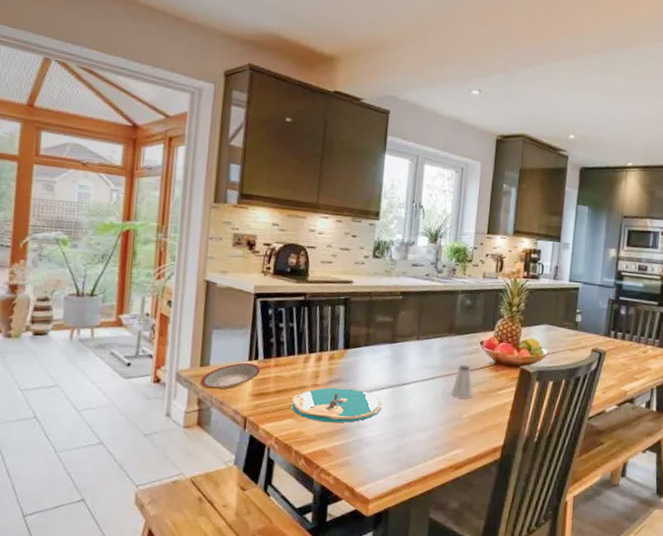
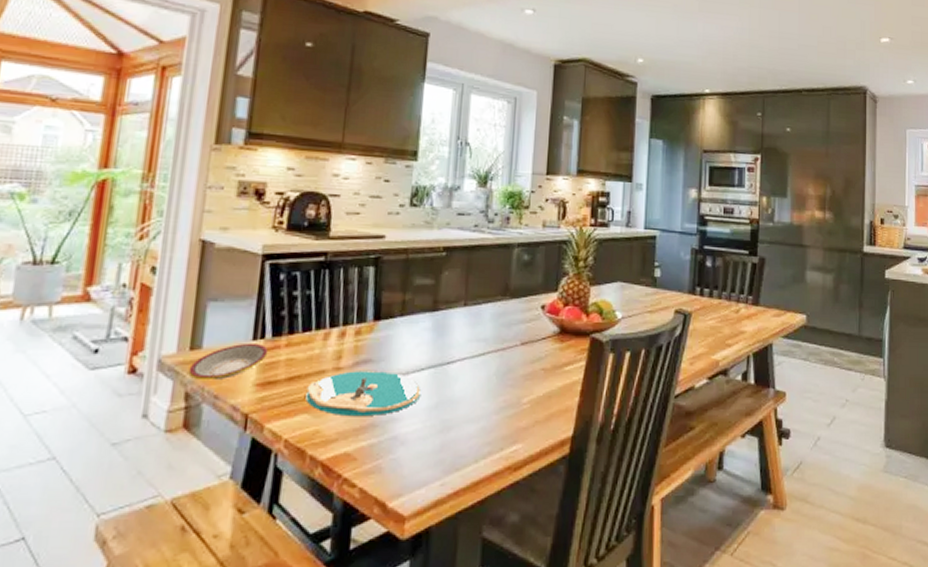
saltshaker: present [452,365,473,399] -> none [508,336,534,378]

